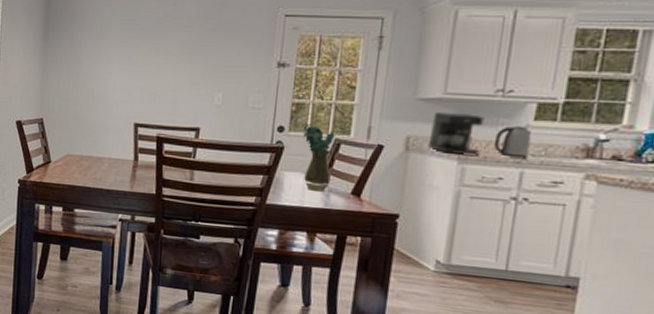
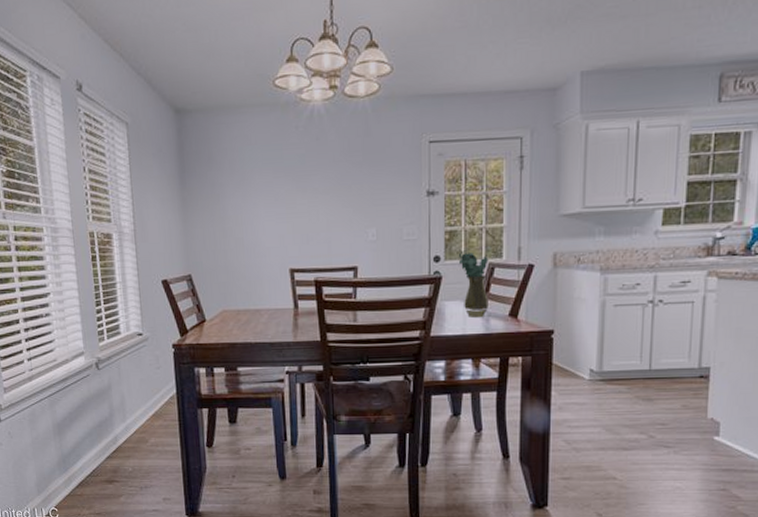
coffee maker: present [428,112,484,155] -> none [573,225,620,266]
kettle: present [493,125,533,158] -> none [630,232,661,263]

